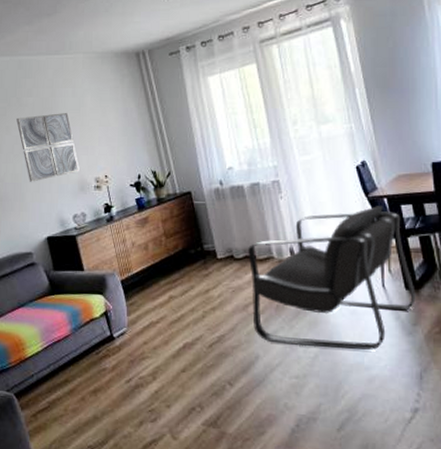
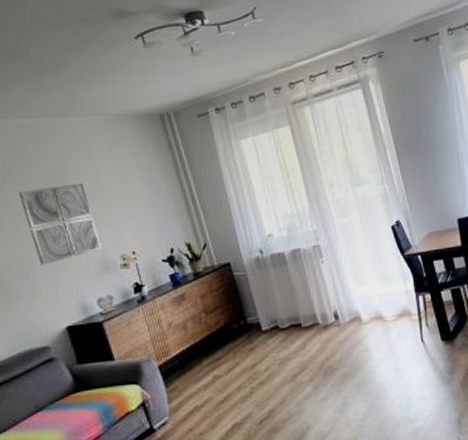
armchair: present [248,206,417,350] -> none [293,263,452,410]

